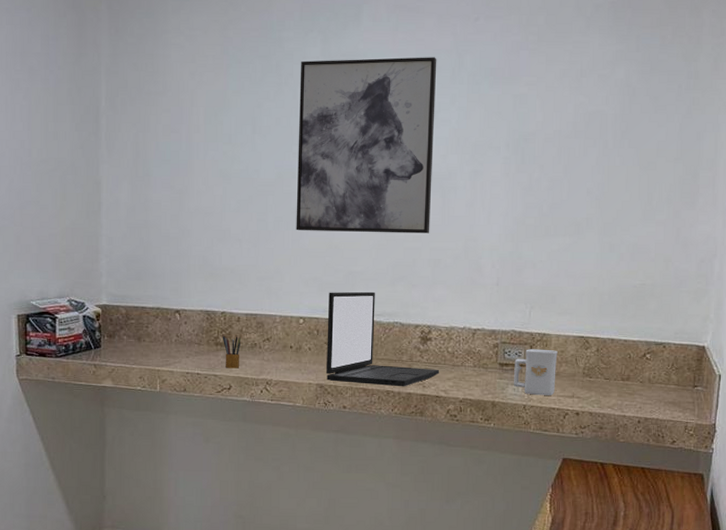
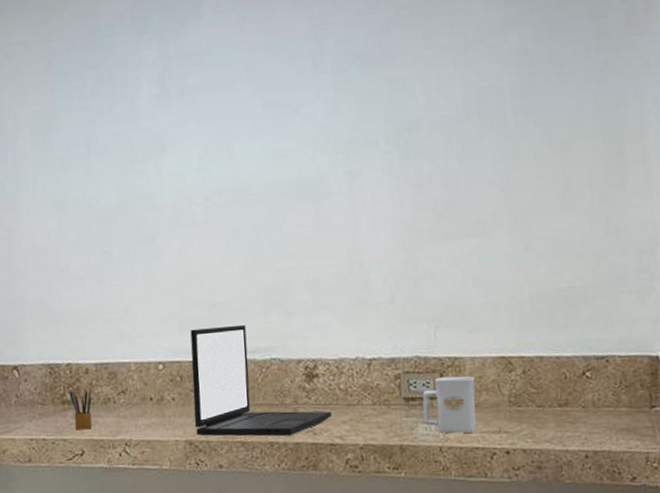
wall art: present [296,57,437,234] -> none [136,46,305,261]

